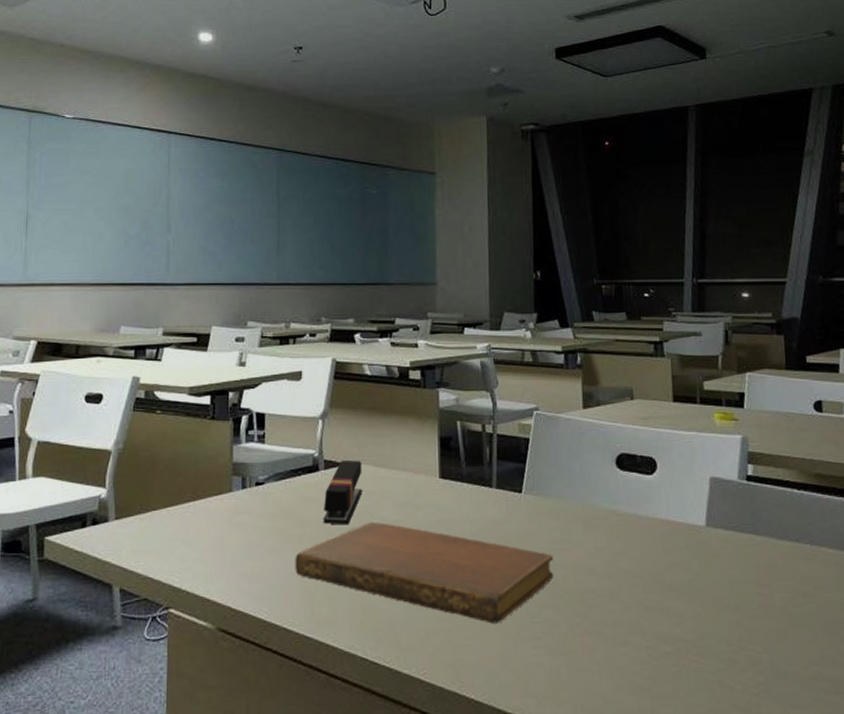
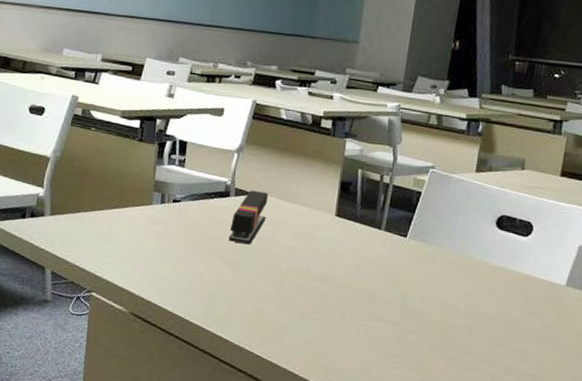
notebook: present [295,522,554,624] -> none [200,245,425,340]

